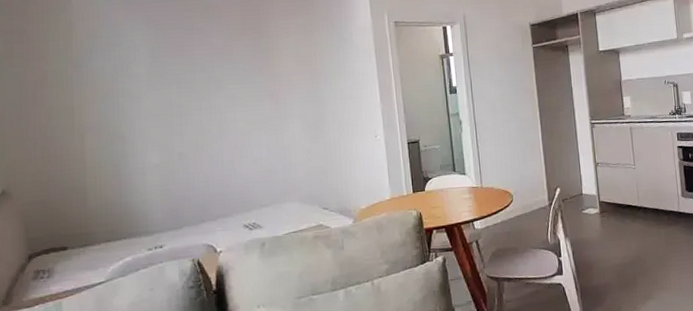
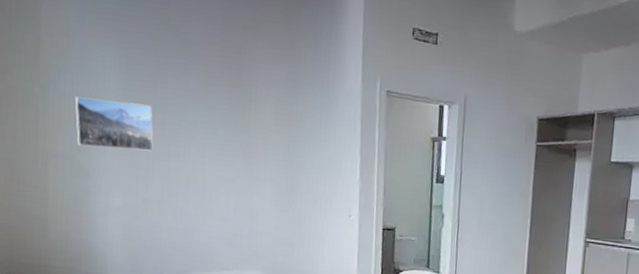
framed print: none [107,67,186,115] -> present [75,97,154,151]

